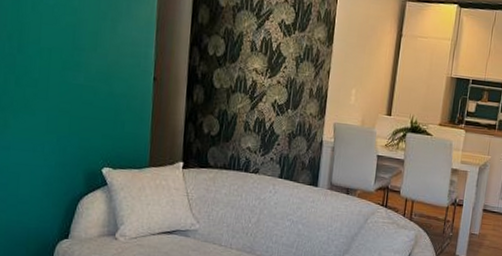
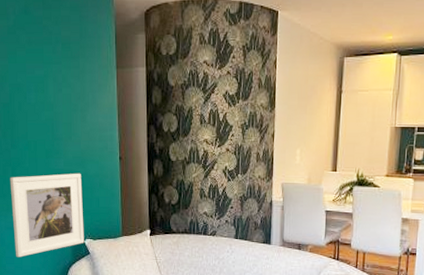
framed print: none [10,87,105,184] -> present [9,173,84,257]

